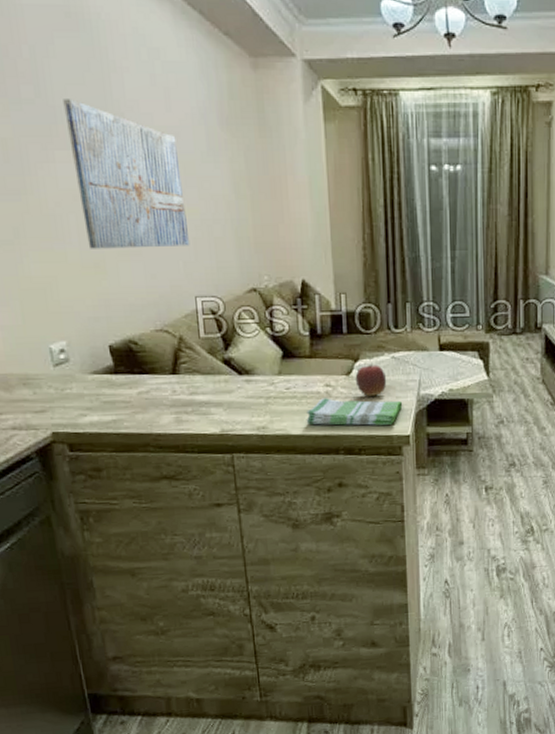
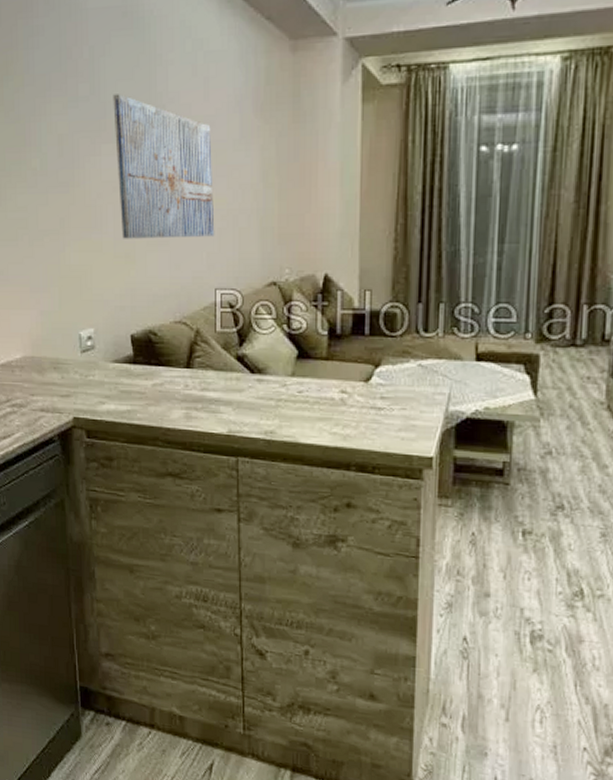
dish towel: present [306,398,403,426] -> none [317,405,427,443]
apple: present [355,363,387,396] -> none [374,370,411,408]

